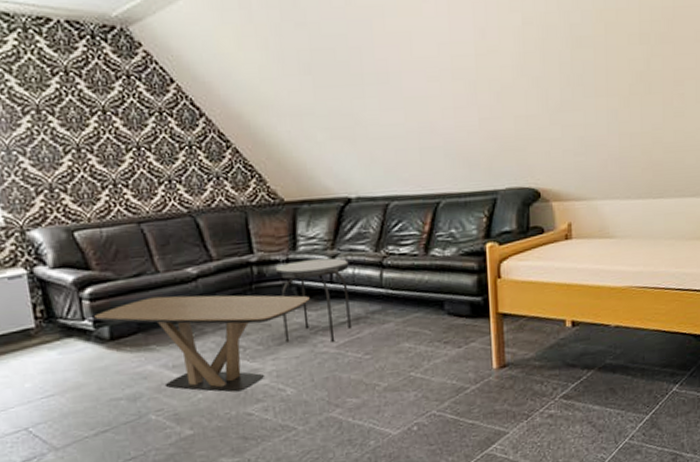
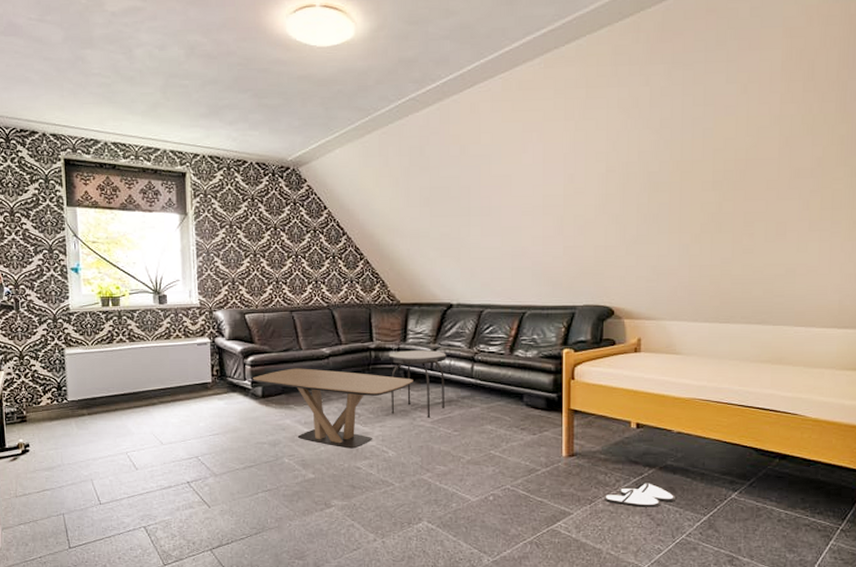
slippers: none [541,385,616,416] -> present [604,481,675,507]

